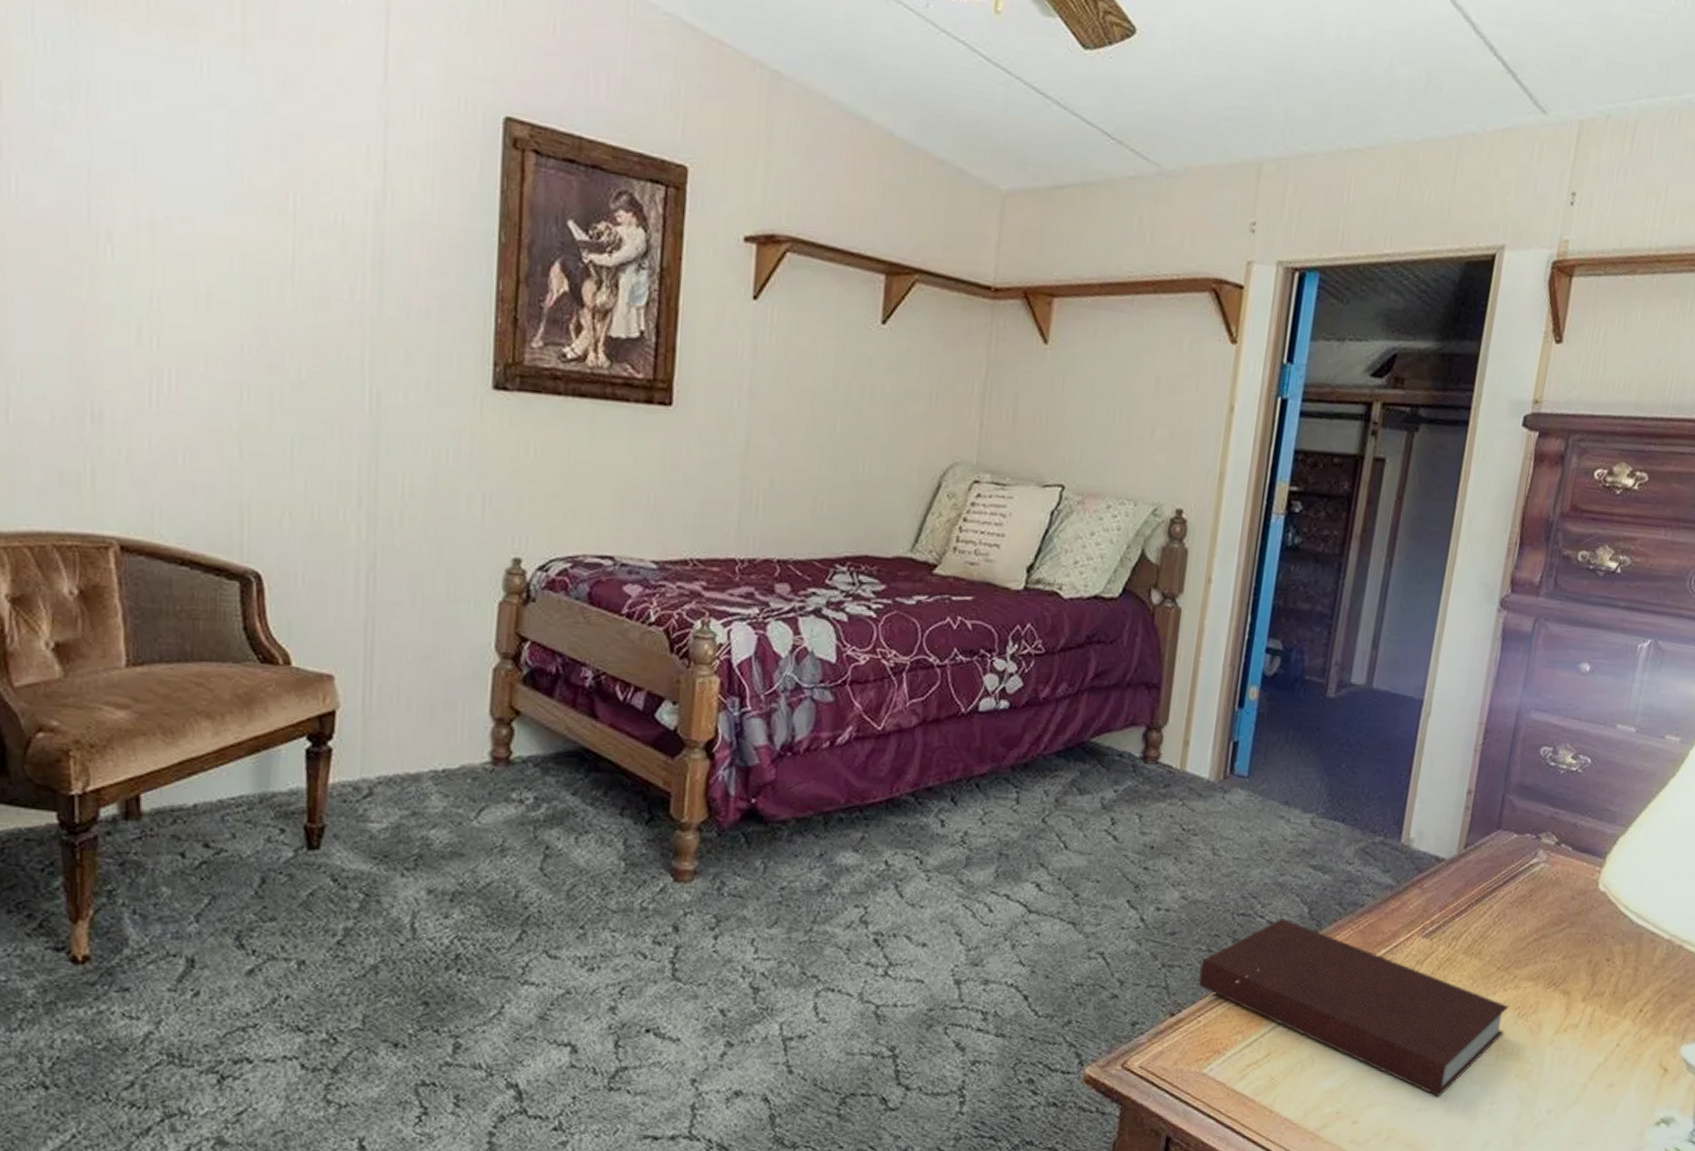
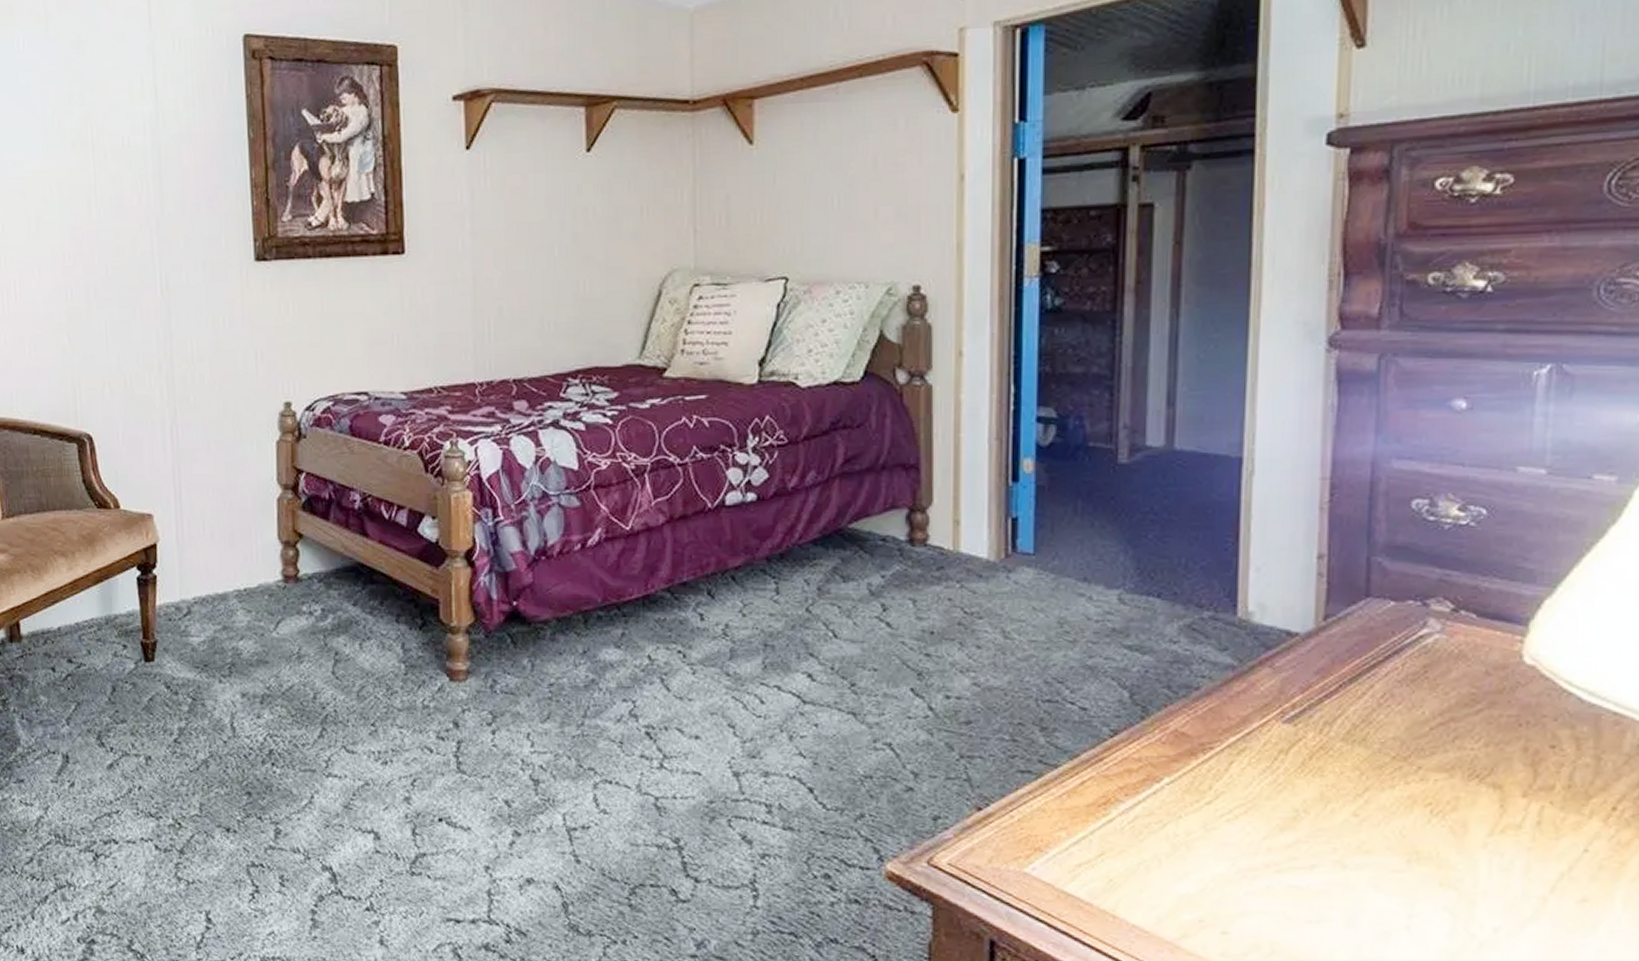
notebook: present [1198,919,1509,1098] -> none [1005,705,1416,908]

